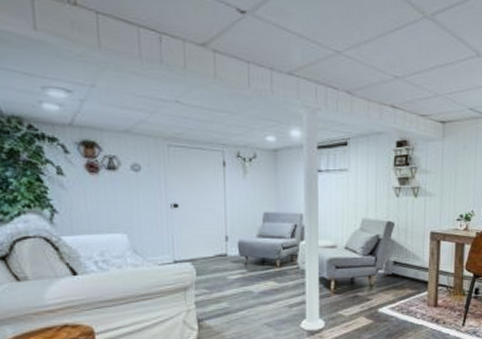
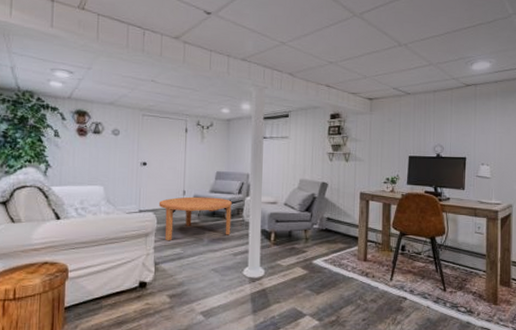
coffee table: none [196,242,284,295] -> present [158,196,232,241]

